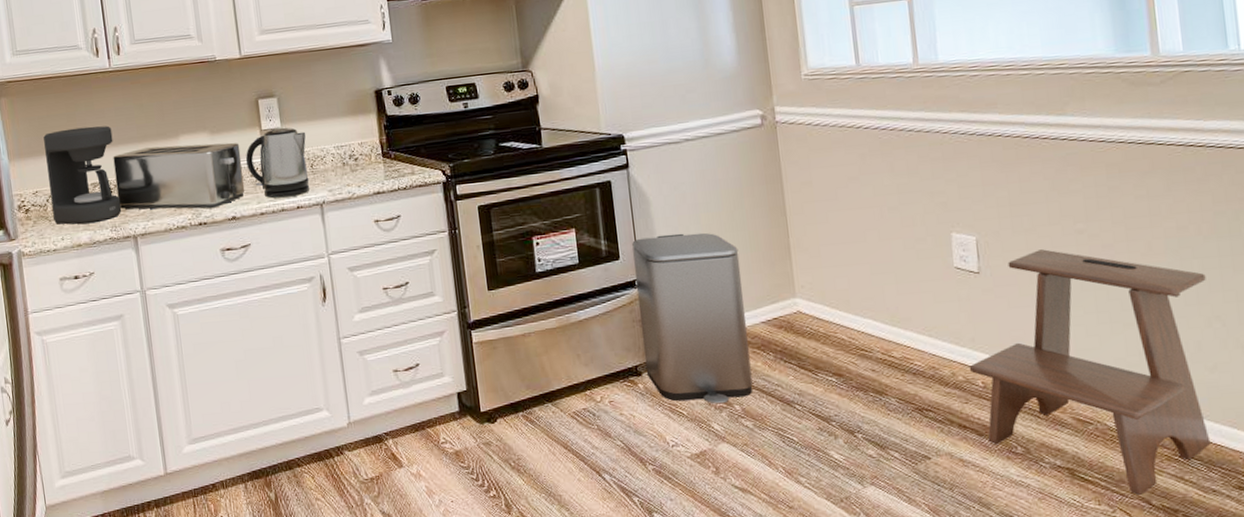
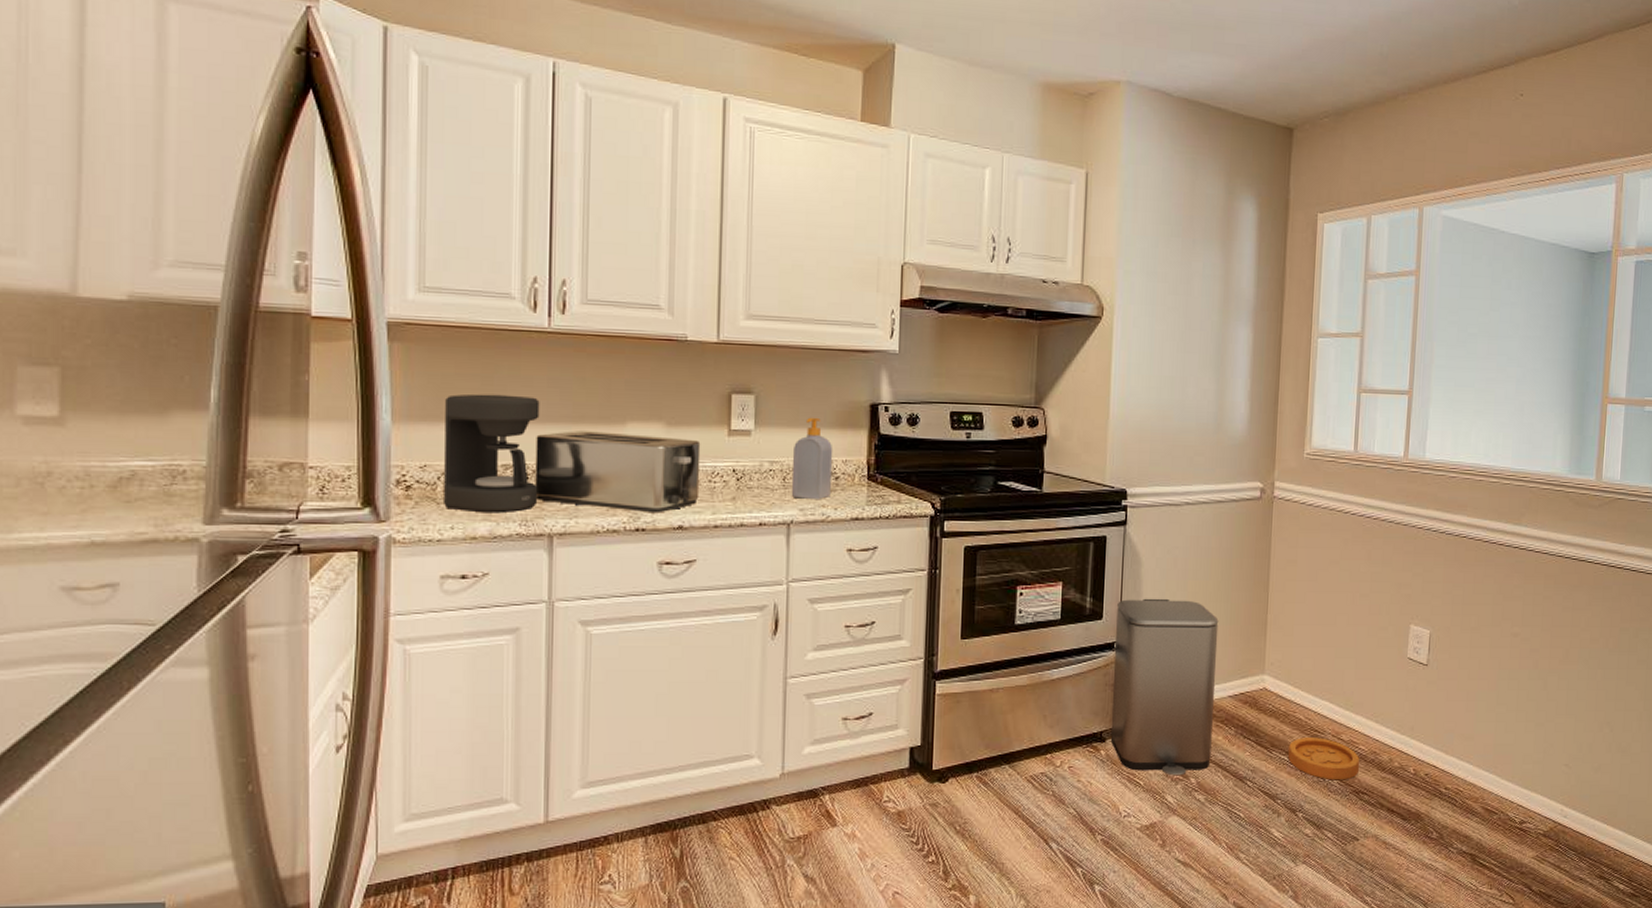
kettle: present [245,127,310,199] -> none [705,430,783,511]
soap bottle: none [315,109,353,182] -> present [791,417,833,500]
pet bowl: none [835,356,918,399] -> present [1288,737,1359,781]
step stool: present [969,249,1211,495] -> none [1404,648,1605,881]

